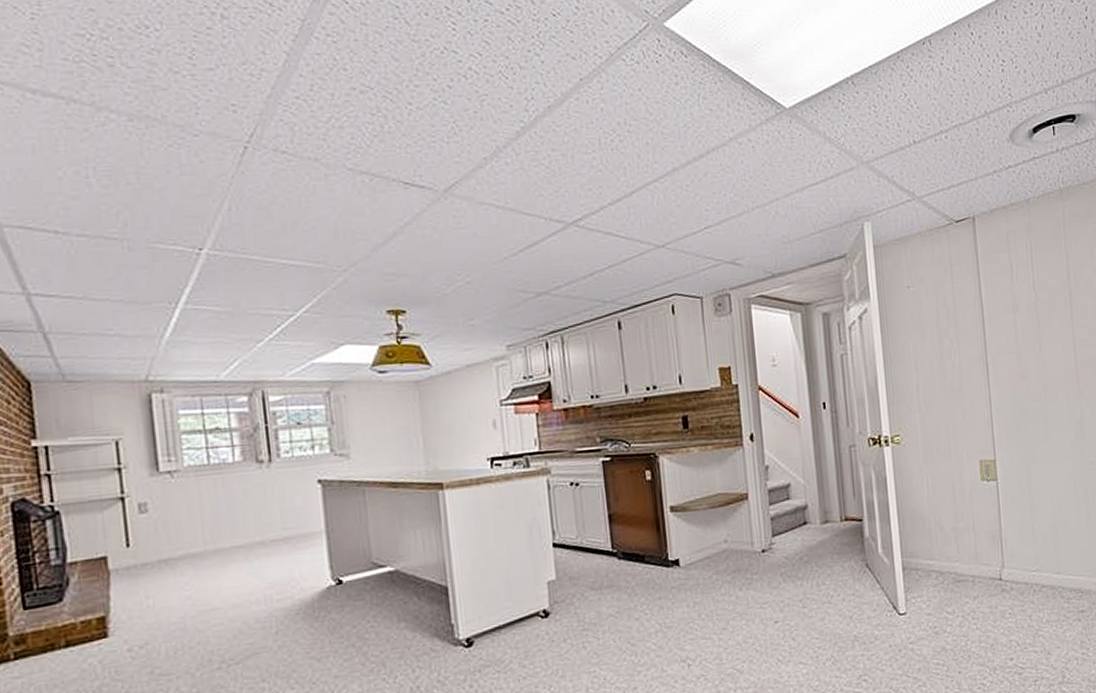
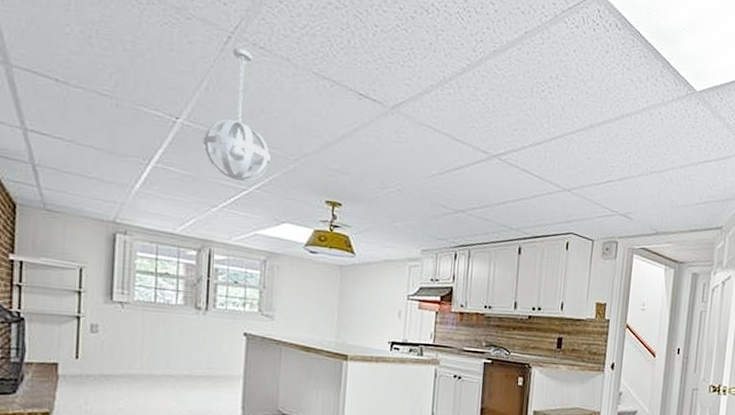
pendant light: none [234,157,315,307] -> present [203,47,270,181]

